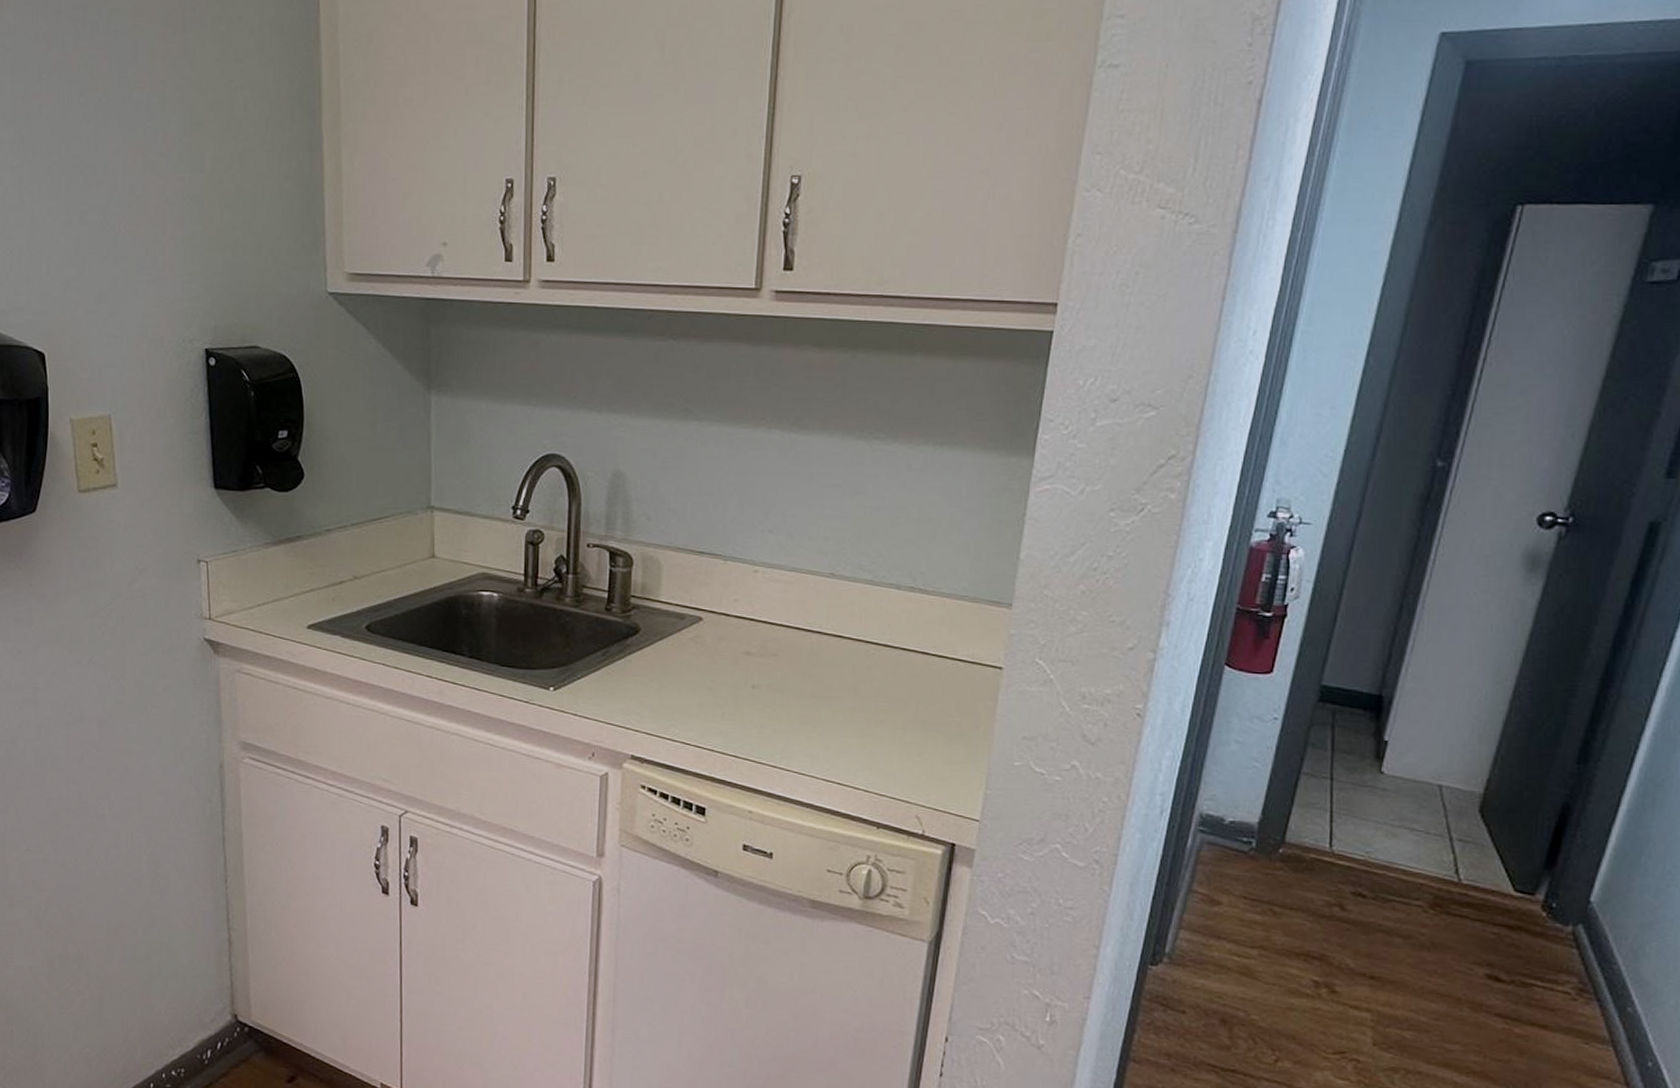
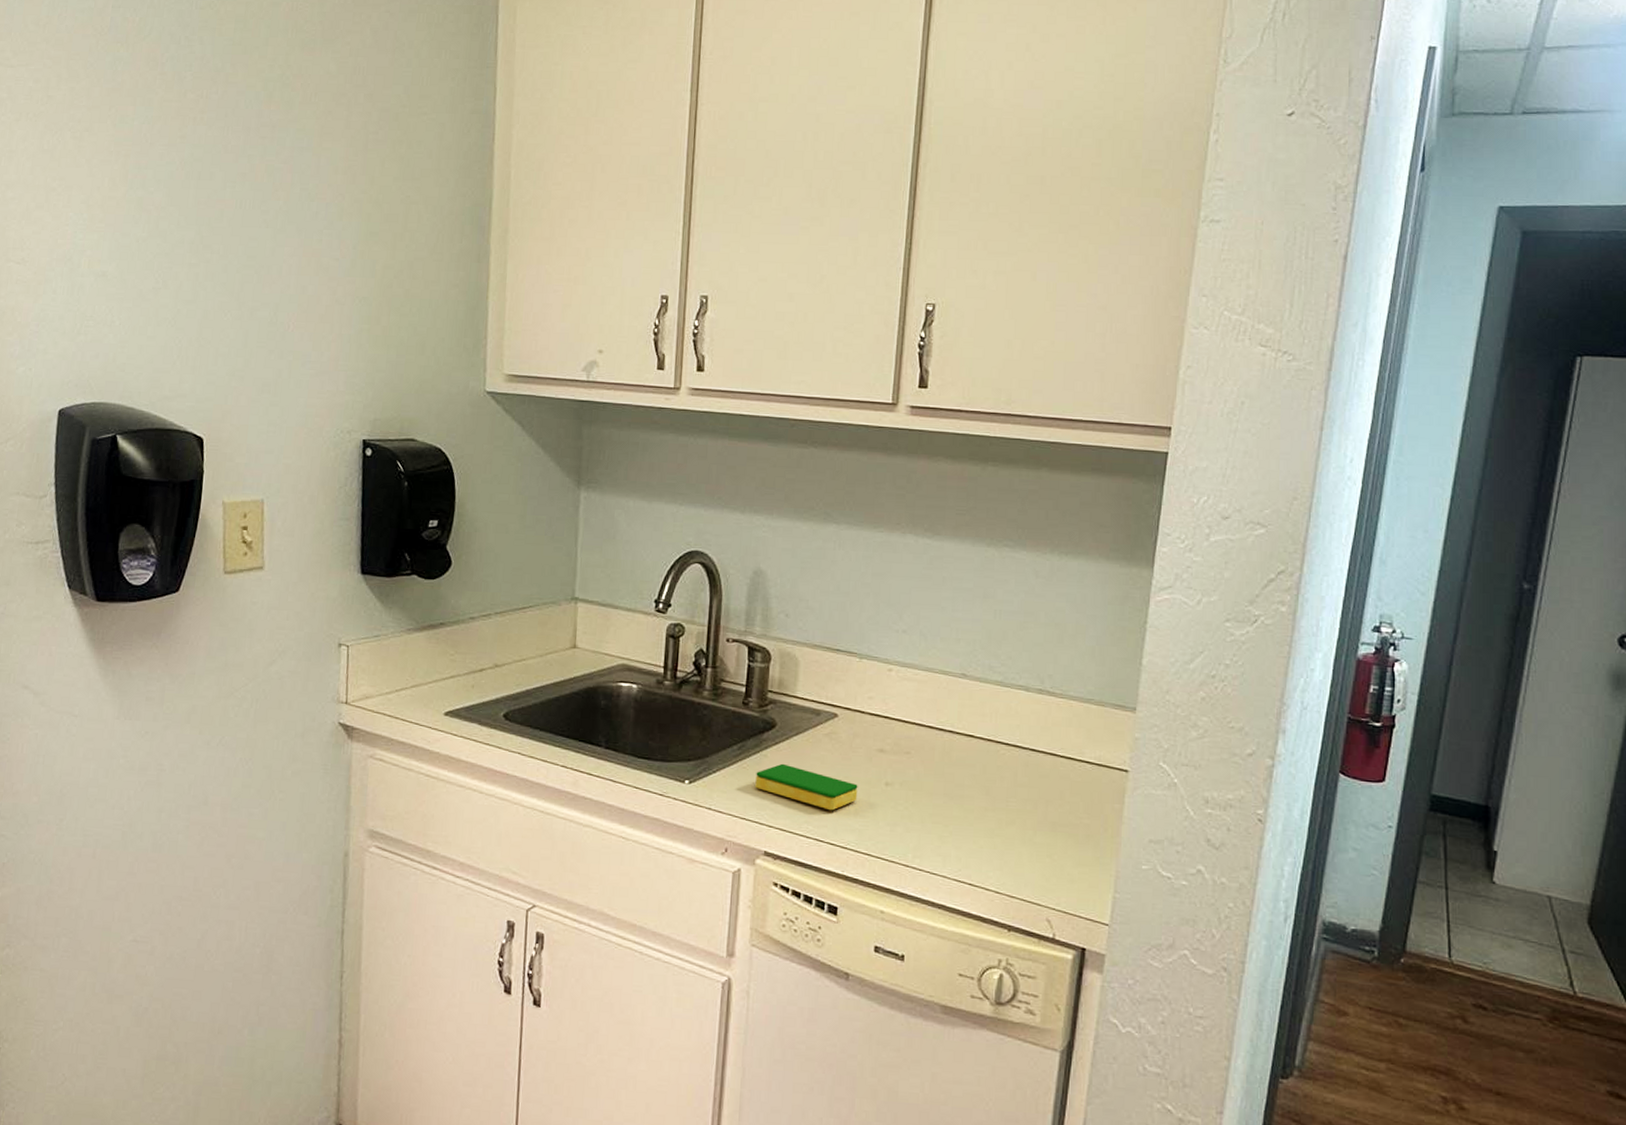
dish sponge: none [620,668,724,714] -> present [755,763,858,811]

